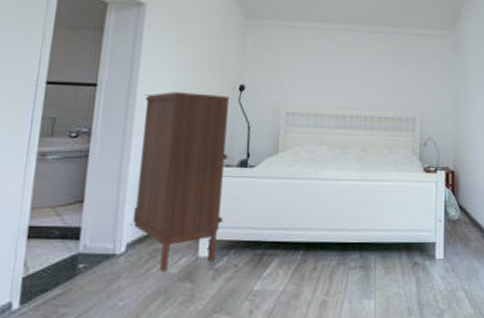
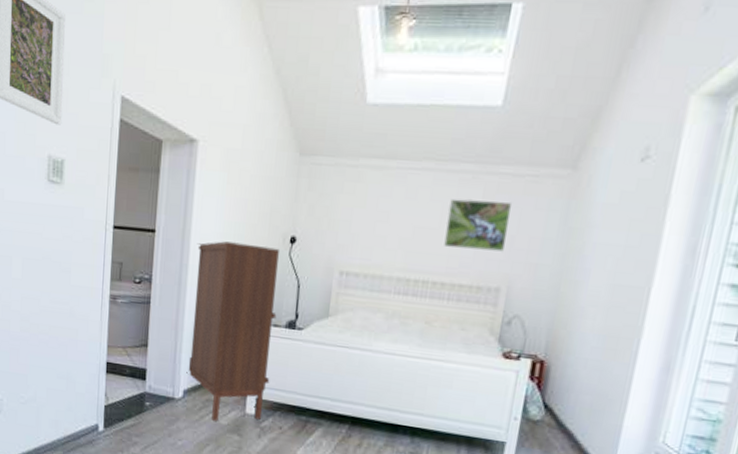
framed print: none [370,52,416,90] -> present [444,198,513,252]

